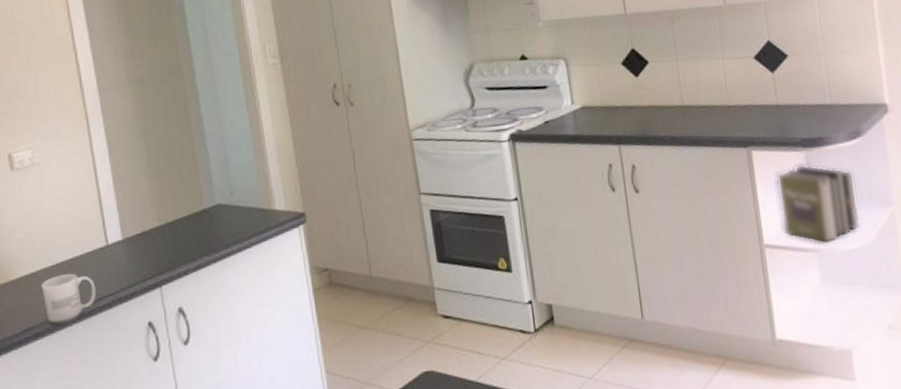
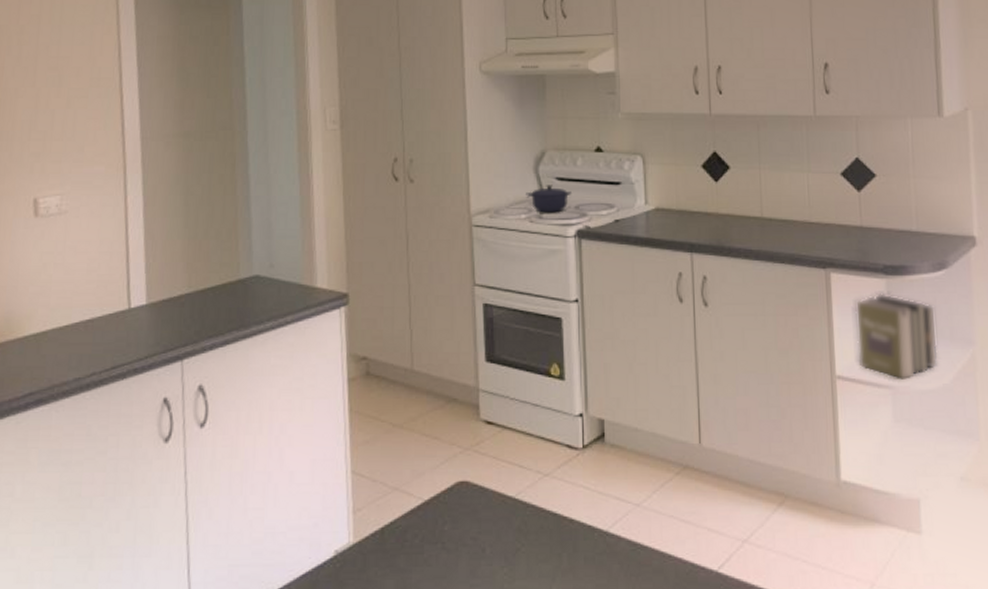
mug: present [41,274,97,327] -> none [50,337,111,394]
cooking pot: none [459,94,502,122] -> present [526,184,571,213]

